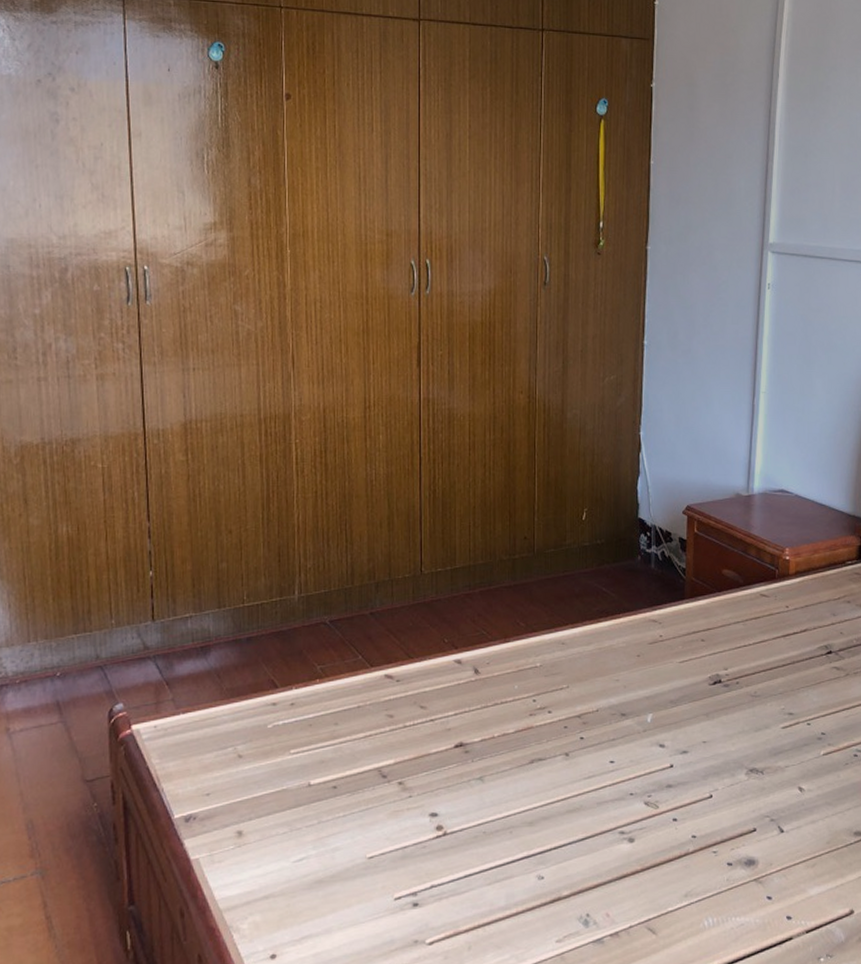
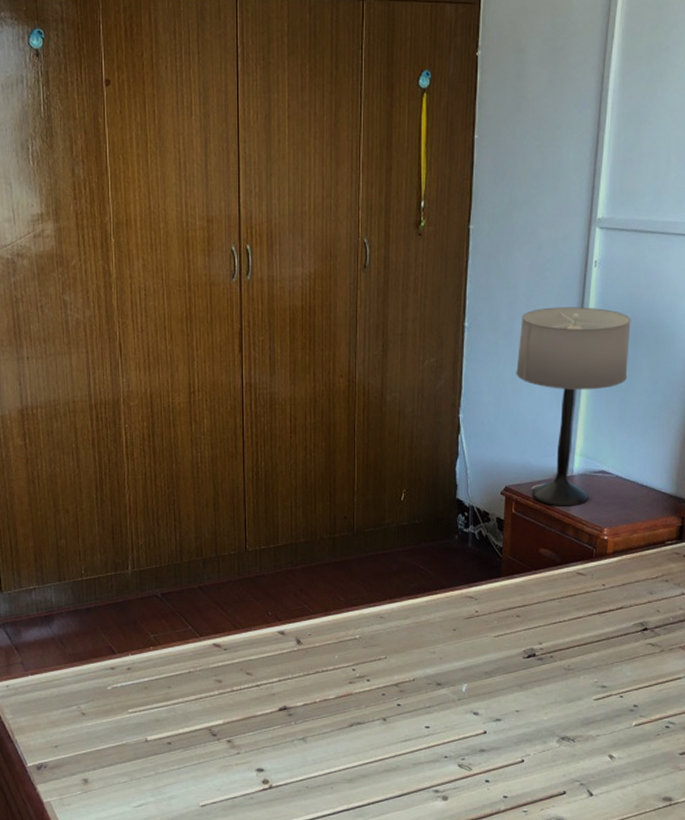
table lamp: none [695,327,804,526] -> present [516,307,631,506]

